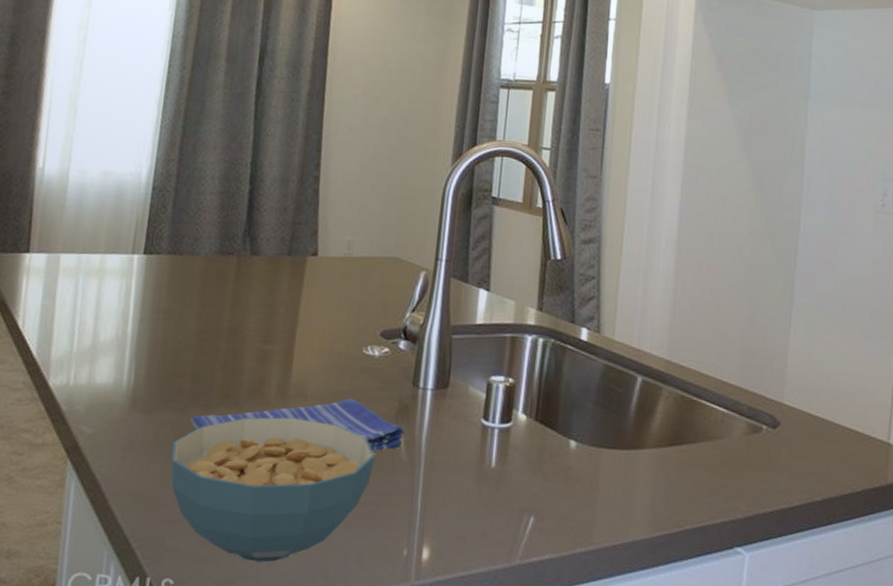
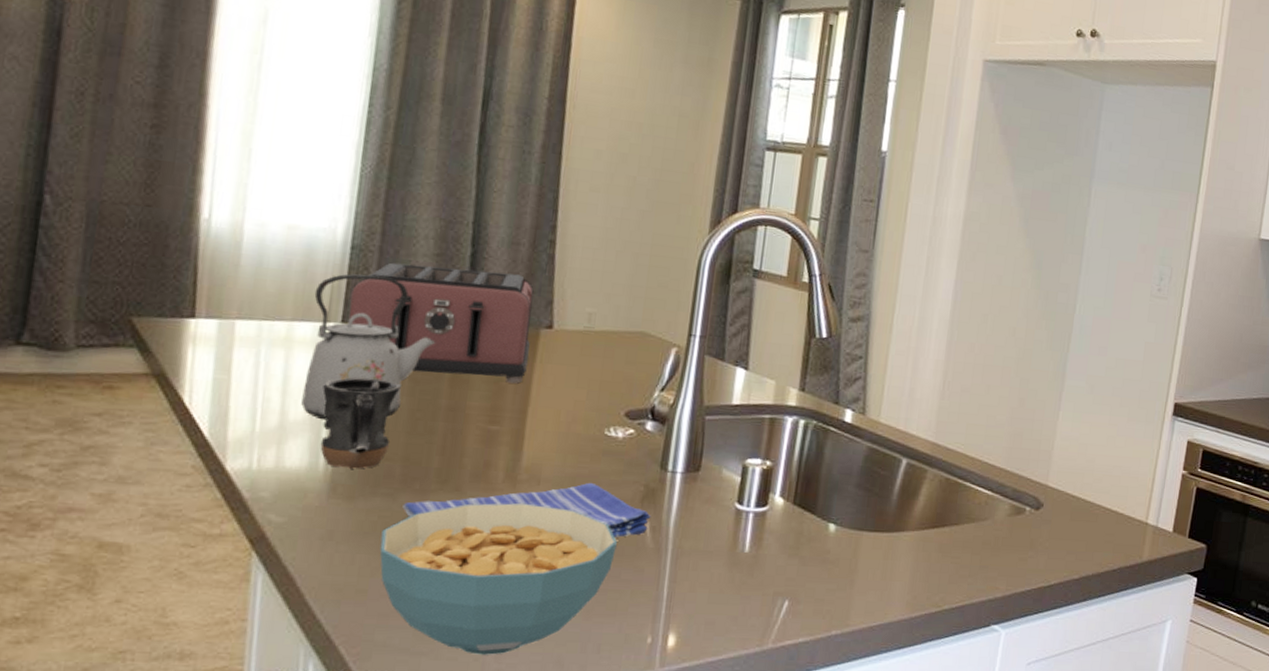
kettle: none [110,211,220,341] -> present [301,273,436,421]
mug: none [124,302,191,385] -> present [320,376,401,469]
toaster: none [149,200,301,307] -> present [348,262,534,384]

